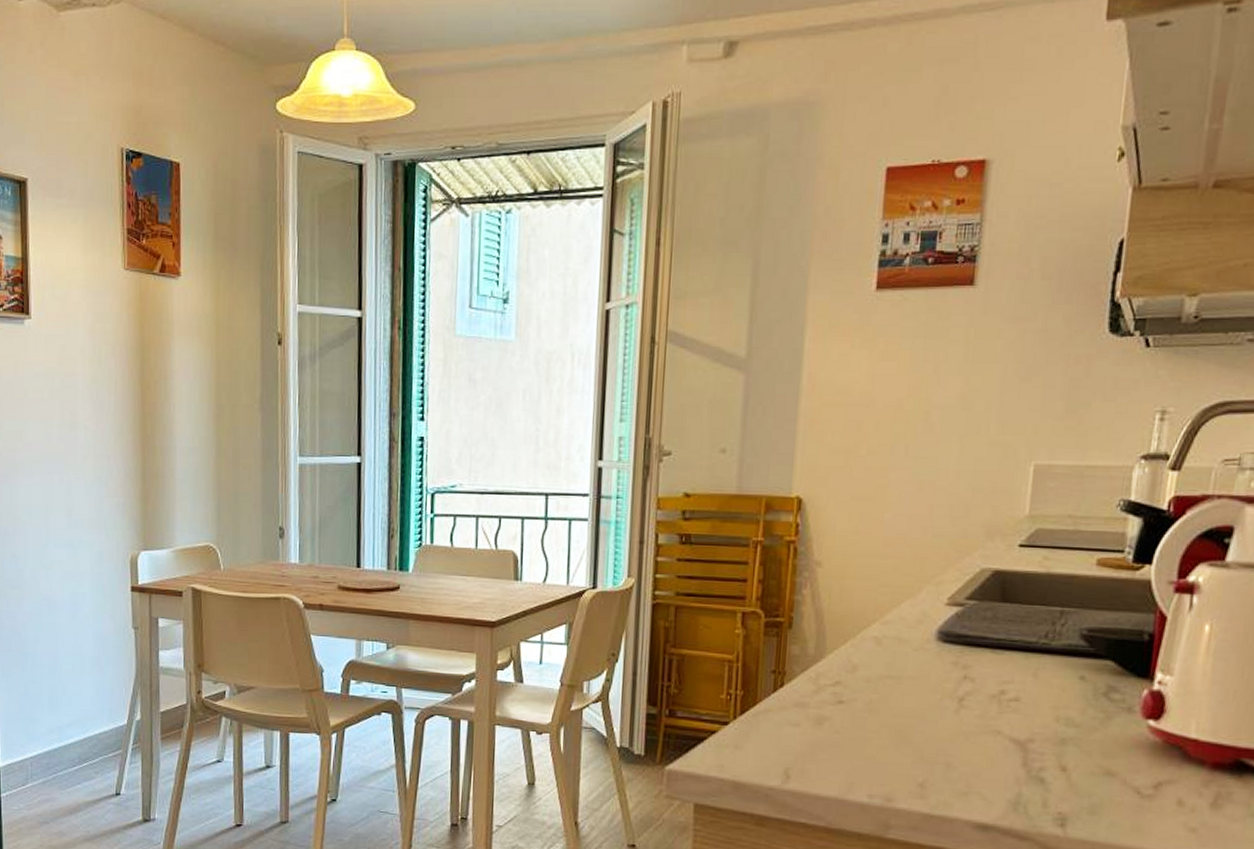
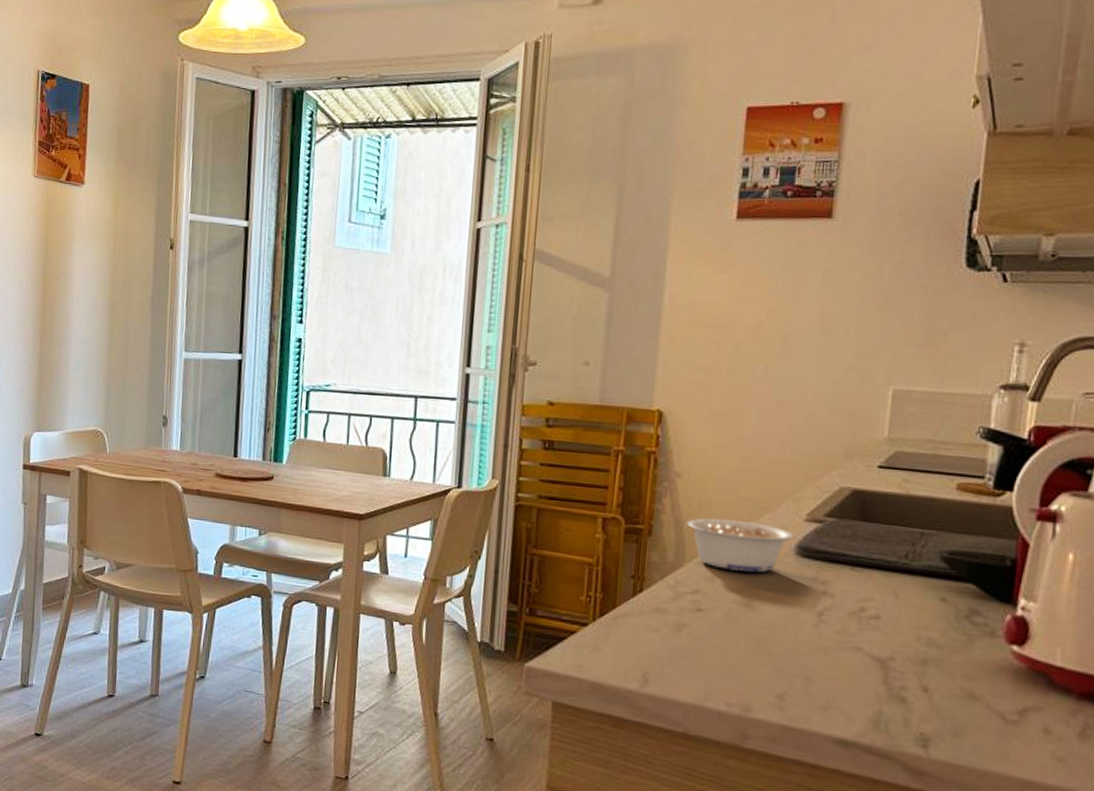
legume: none [827,607,934,662] -> present [687,518,793,573]

